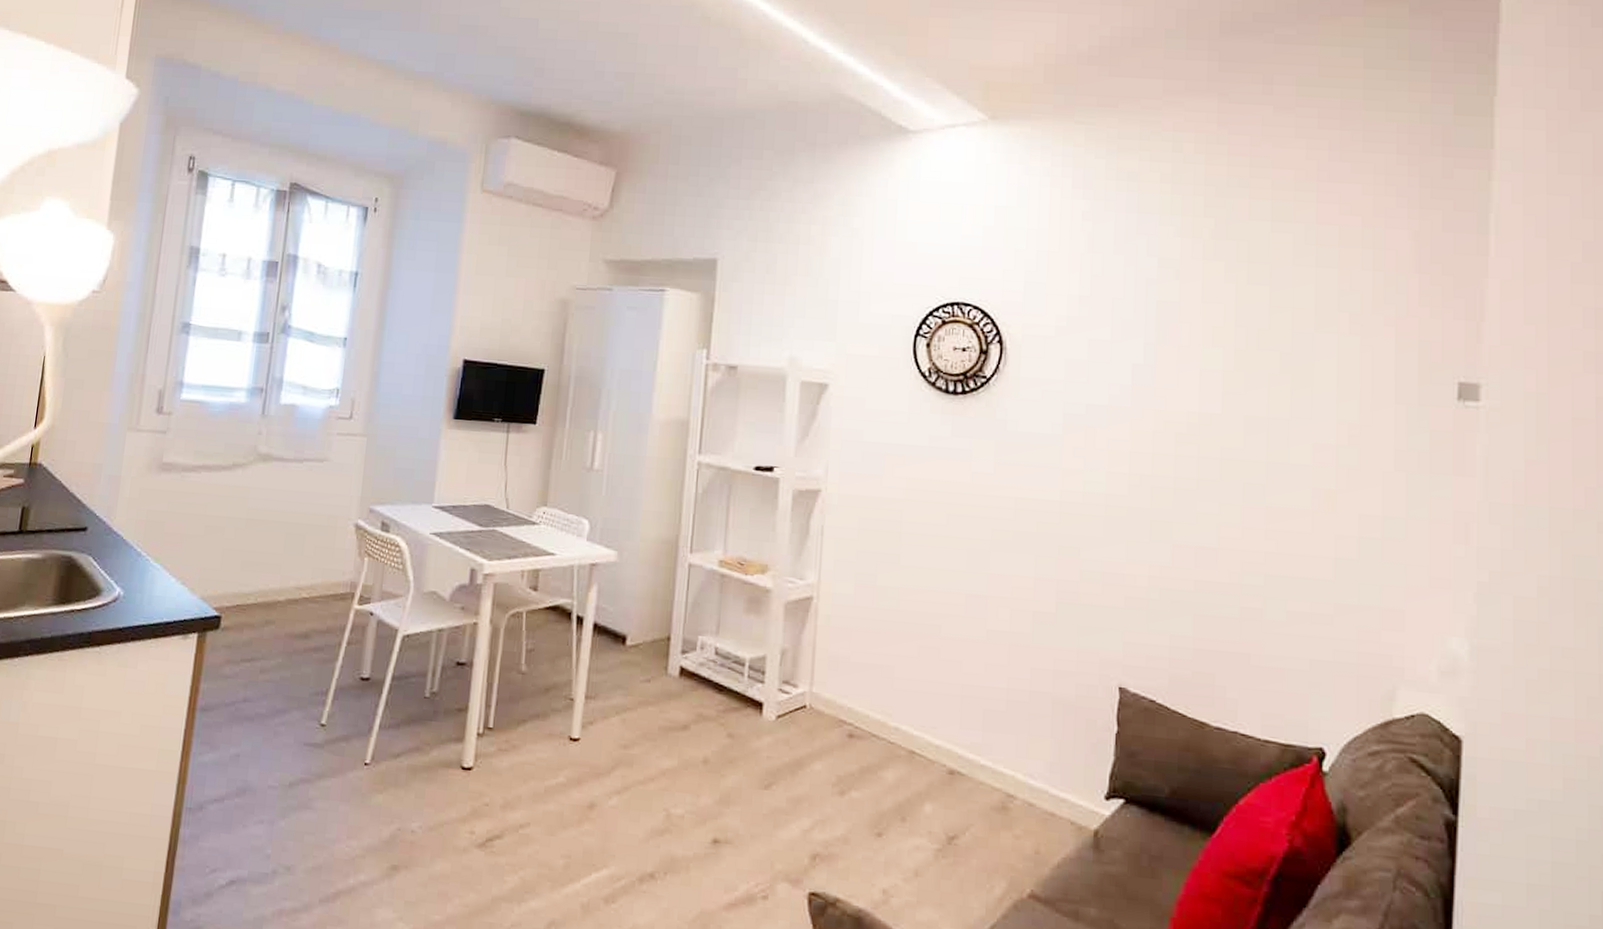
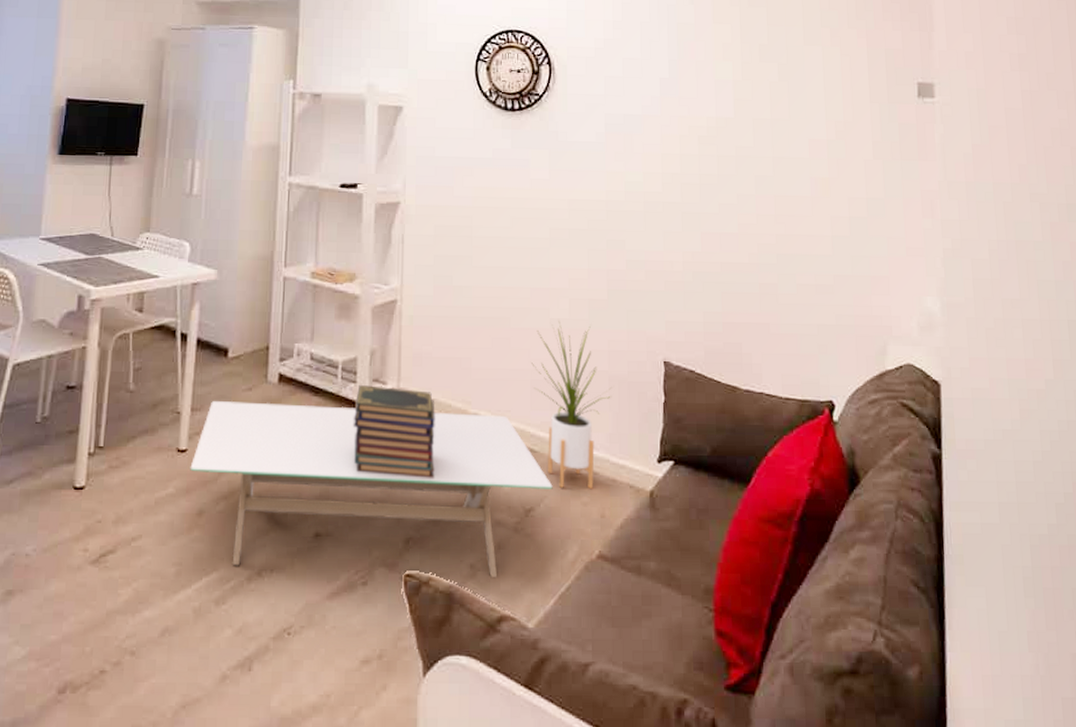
coffee table: none [582,690,981,906] -> present [190,401,553,577]
book stack: none [758,686,851,793] -> present [353,385,435,478]
house plant: none [963,633,1056,821] -> present [532,321,612,488]

